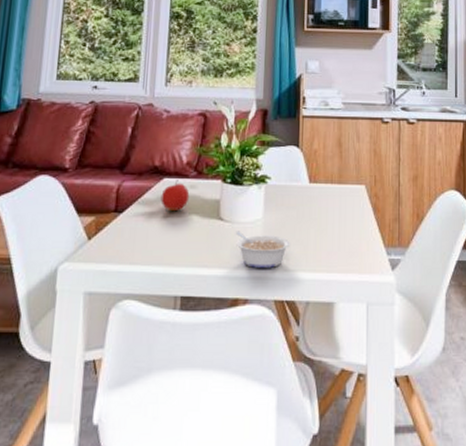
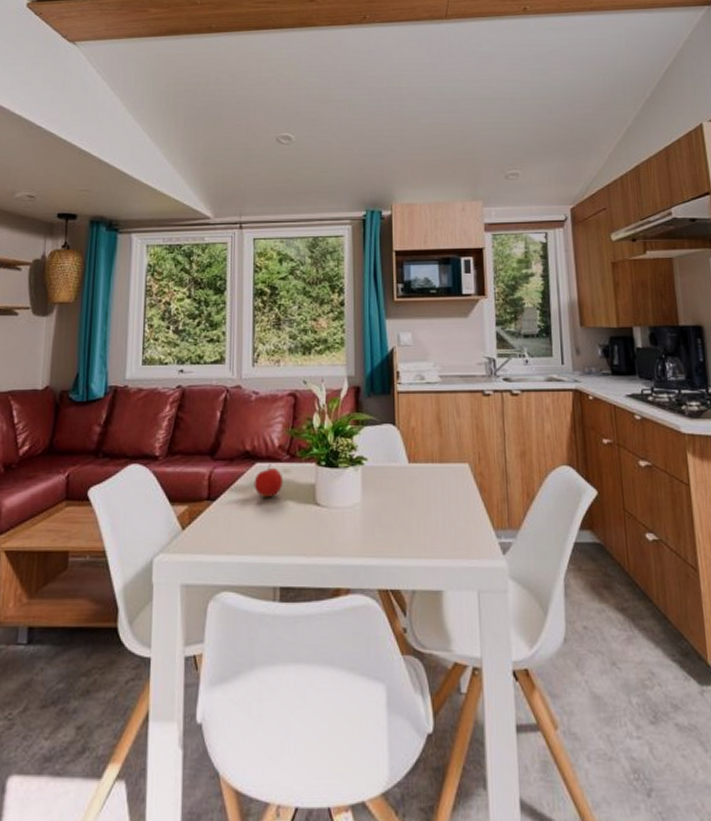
legume: present [235,231,291,268] -> none [333,516,393,555]

